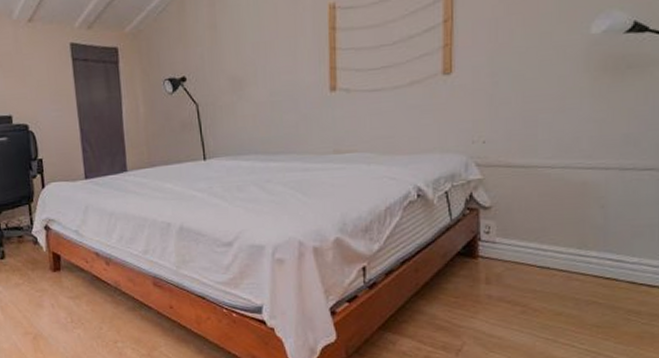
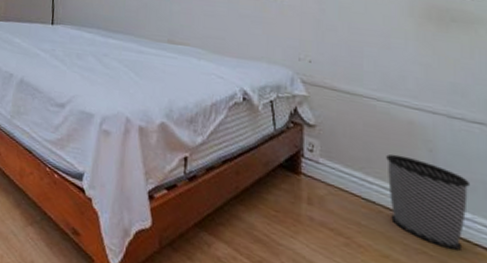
wastebasket: none [560,217,638,294] -> present [386,154,469,251]

